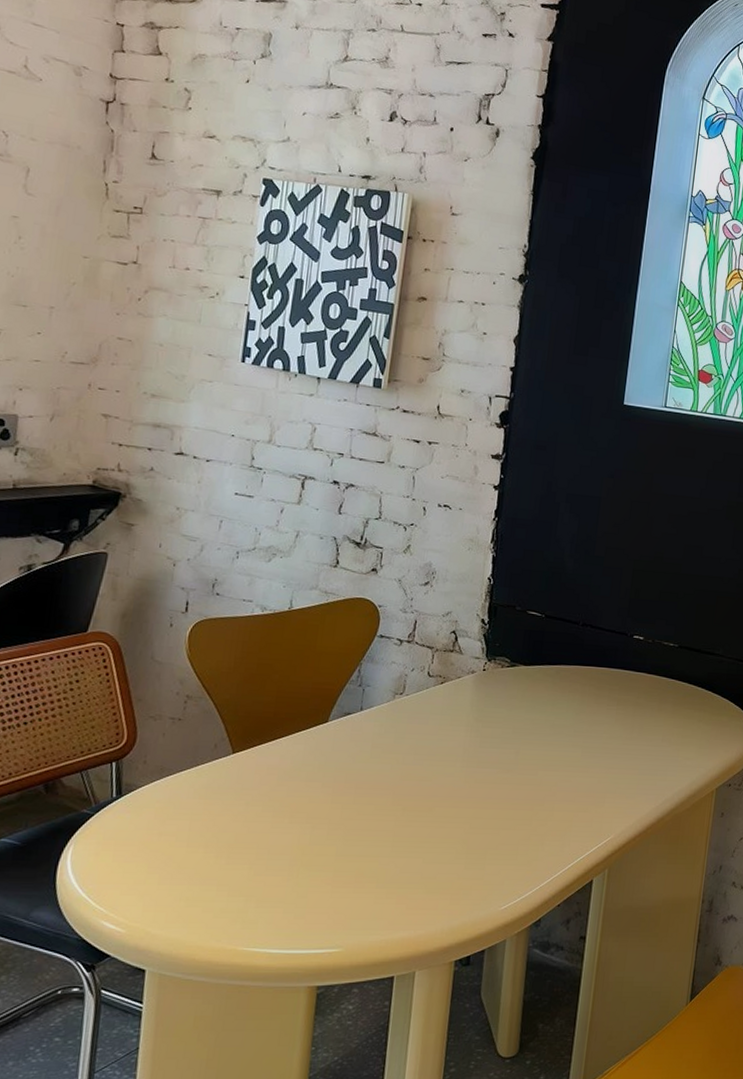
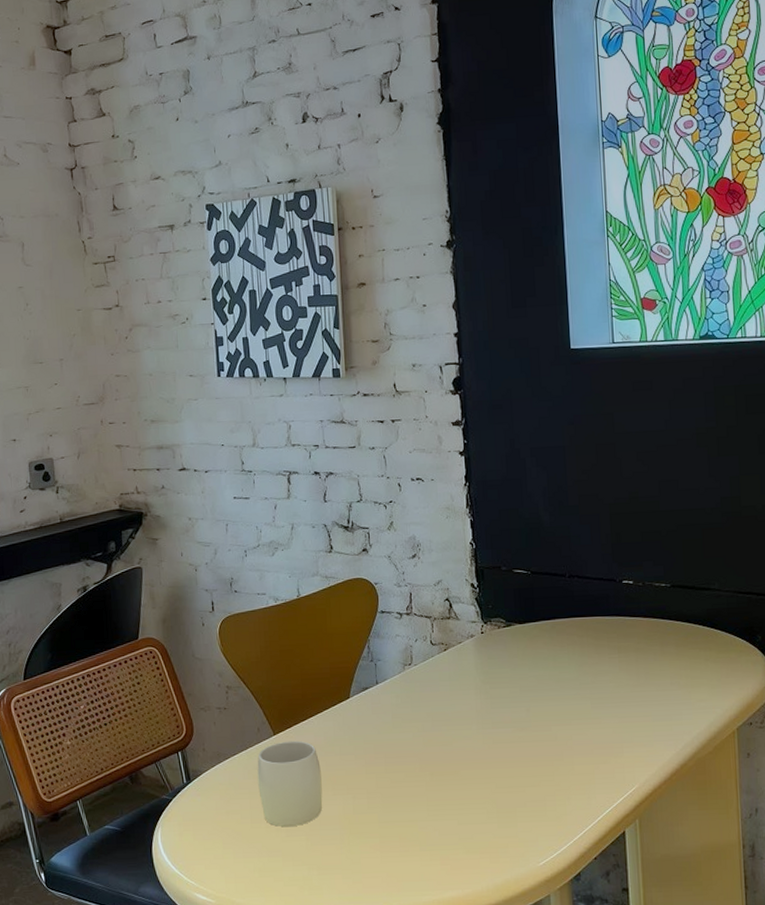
mug: none [202,761,281,854] -> present [257,740,323,827]

